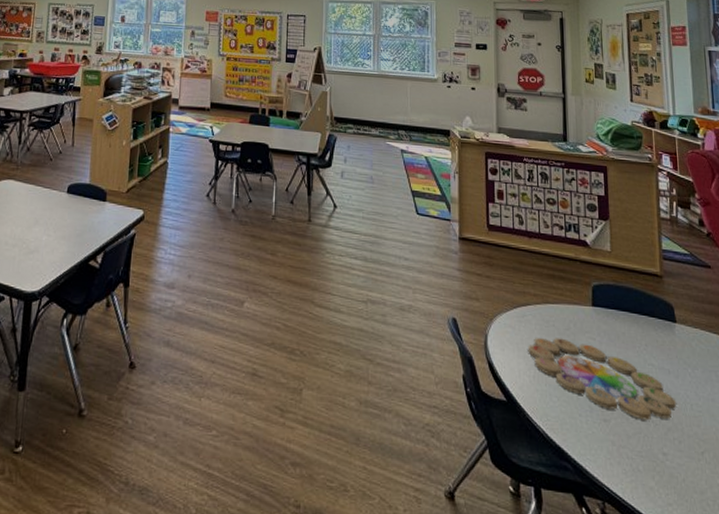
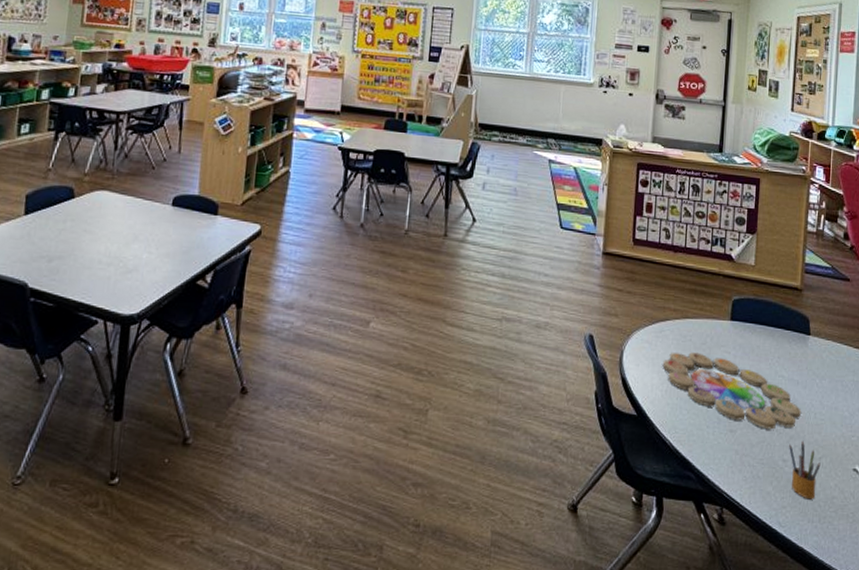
pencil box: none [668,433,704,498] -> present [789,440,821,500]

